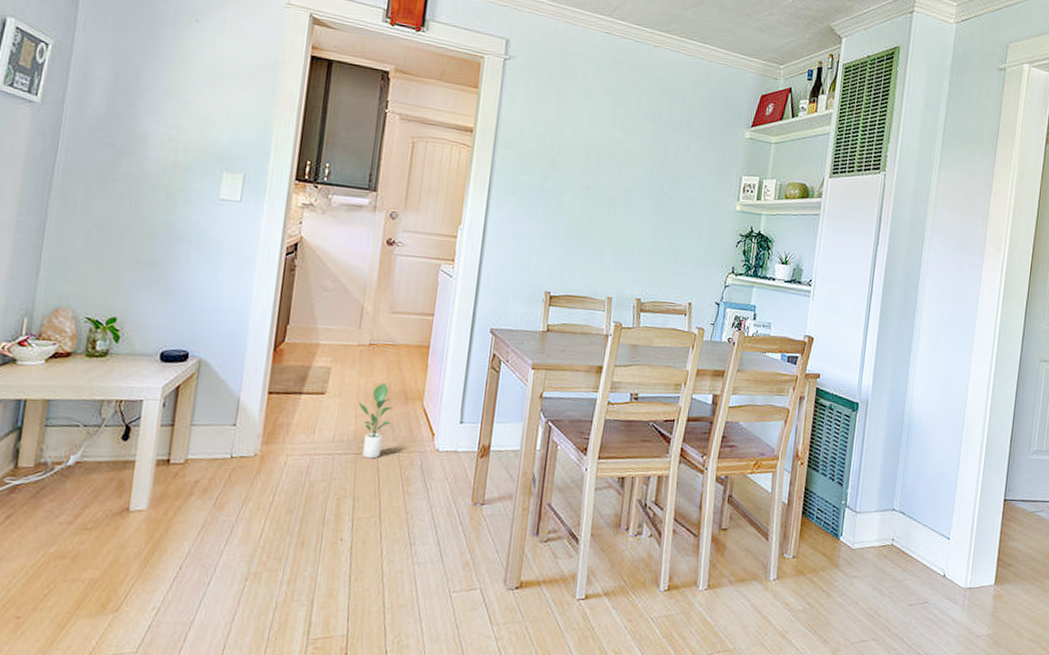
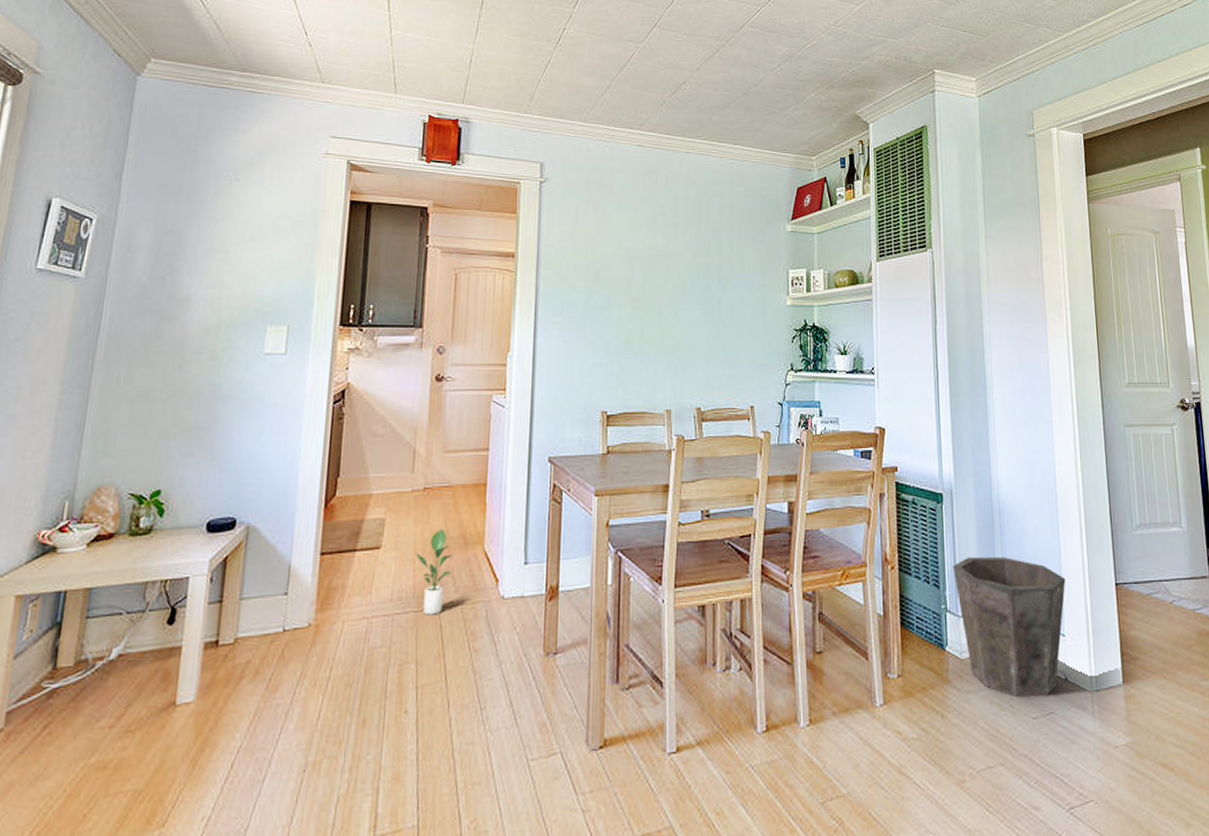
waste bin: none [857,461,960,588] -> present [952,556,1066,698]

